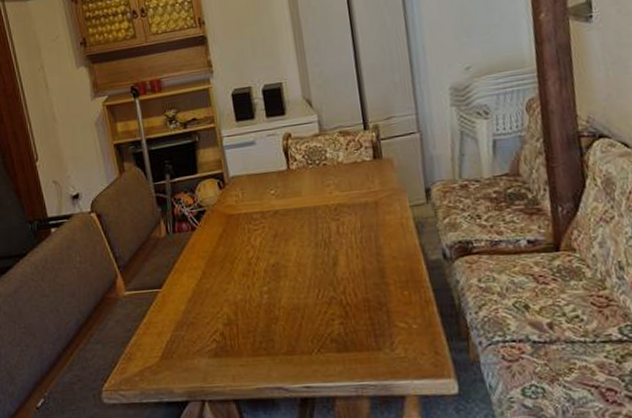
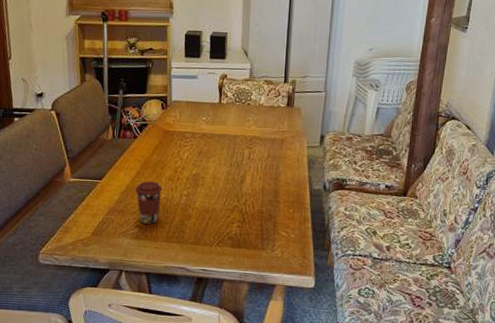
coffee cup: none [203,280,238,336] -> present [135,181,163,224]

